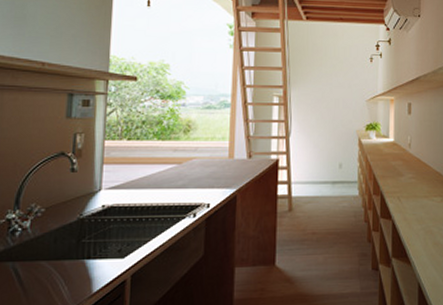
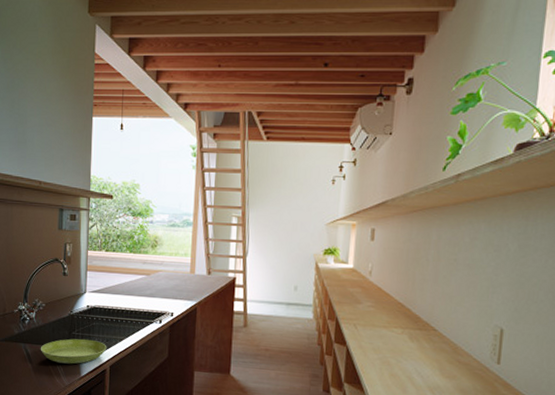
saucer: none [35,246,128,281] -> present [40,338,107,364]

